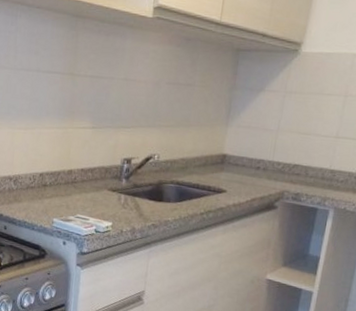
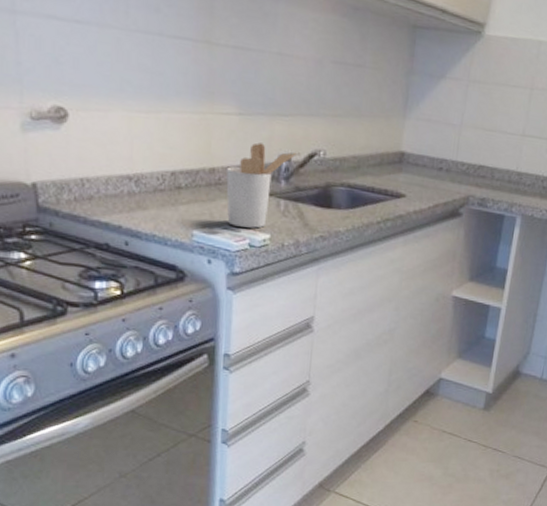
utensil holder: none [79,149,136,218] -> present [225,142,296,228]

